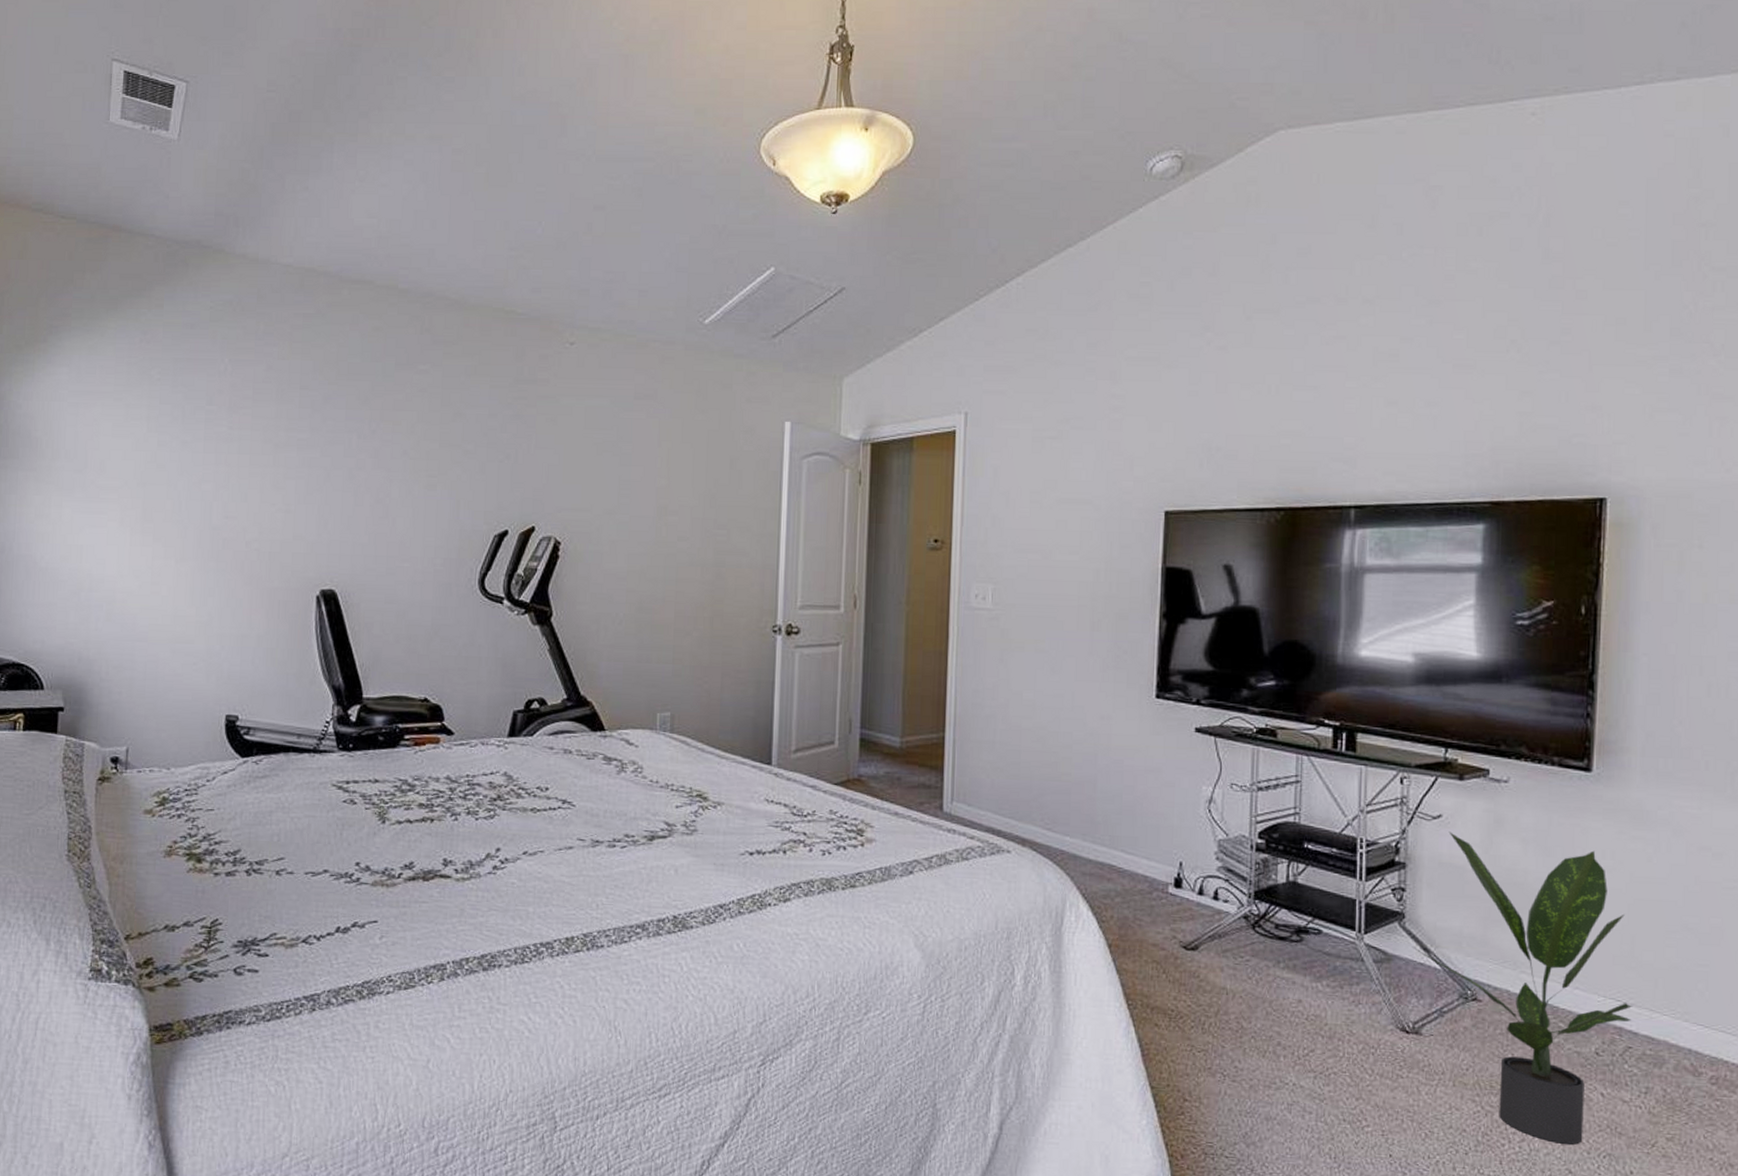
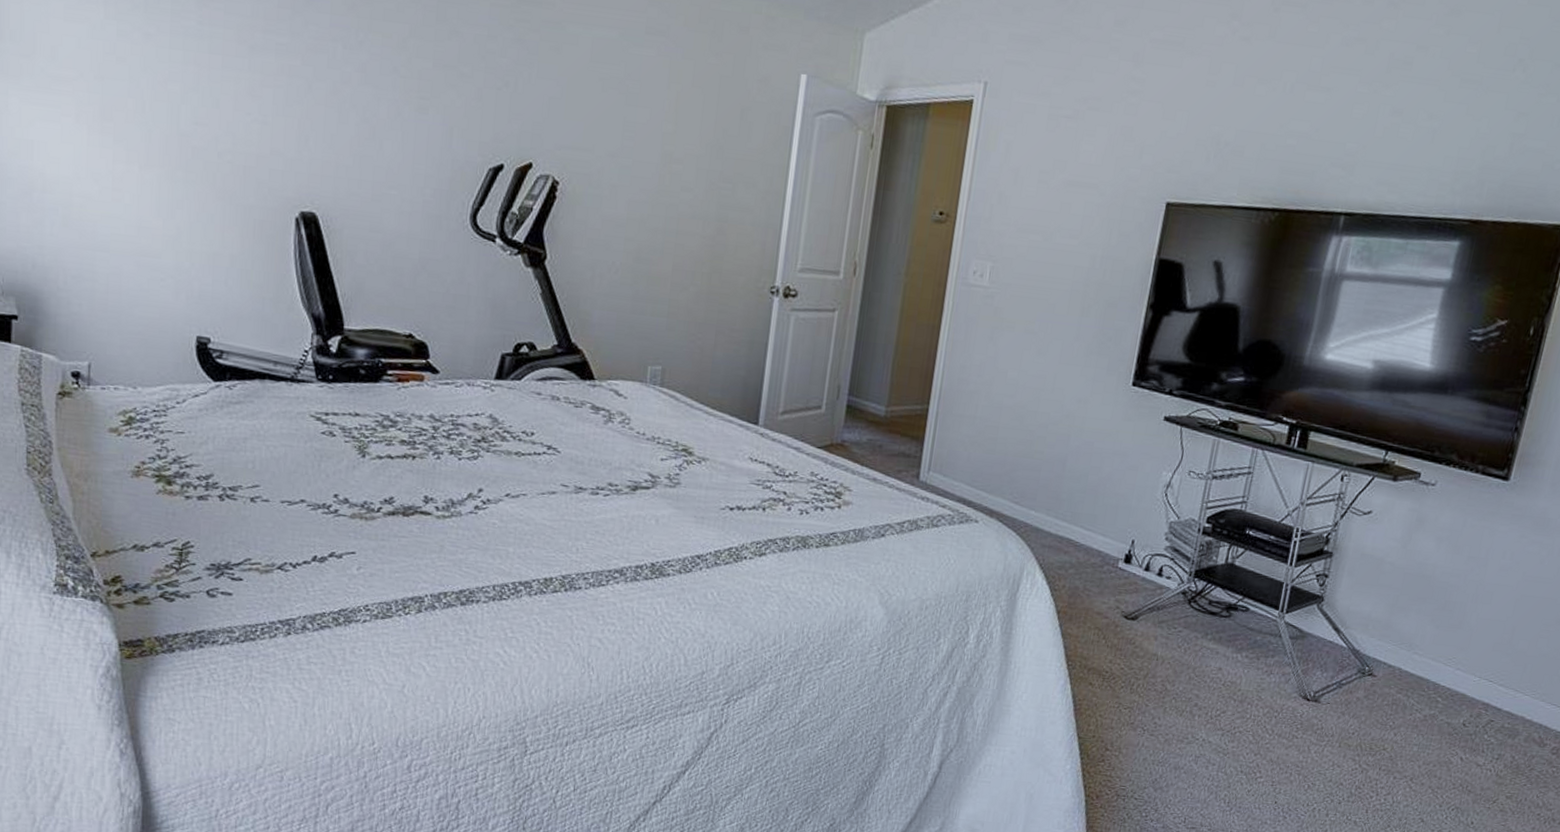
potted plant: present [1413,832,1633,1145] -> none [1326,527,1511,799]

